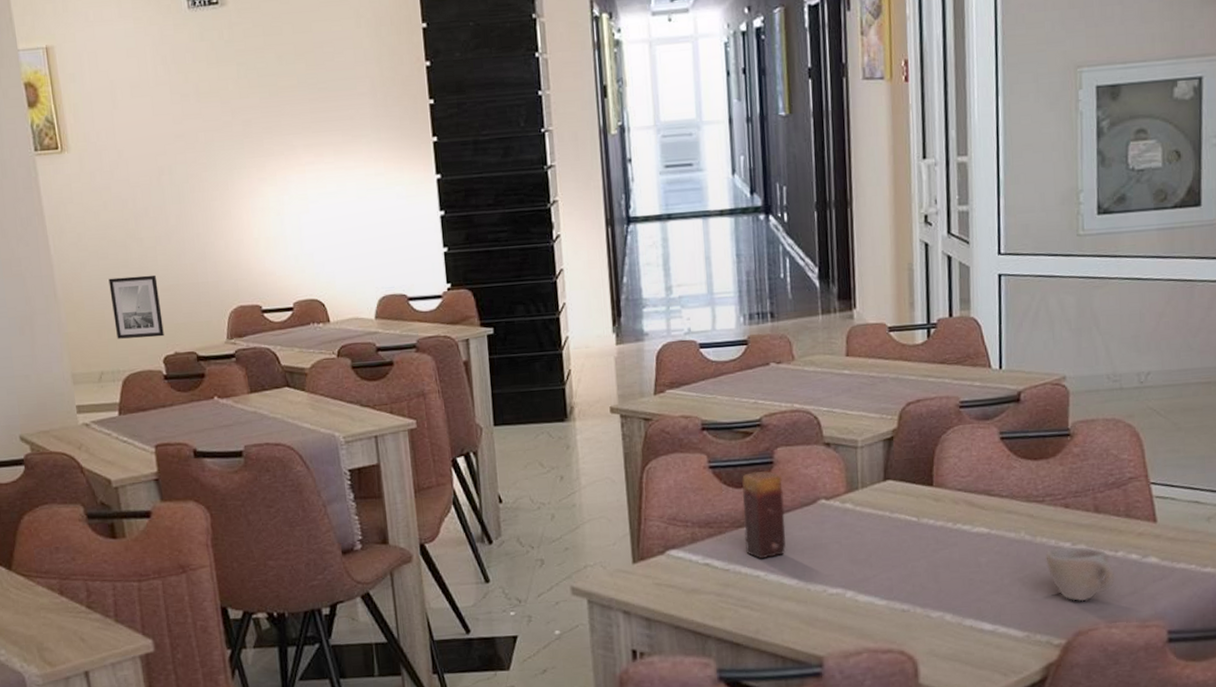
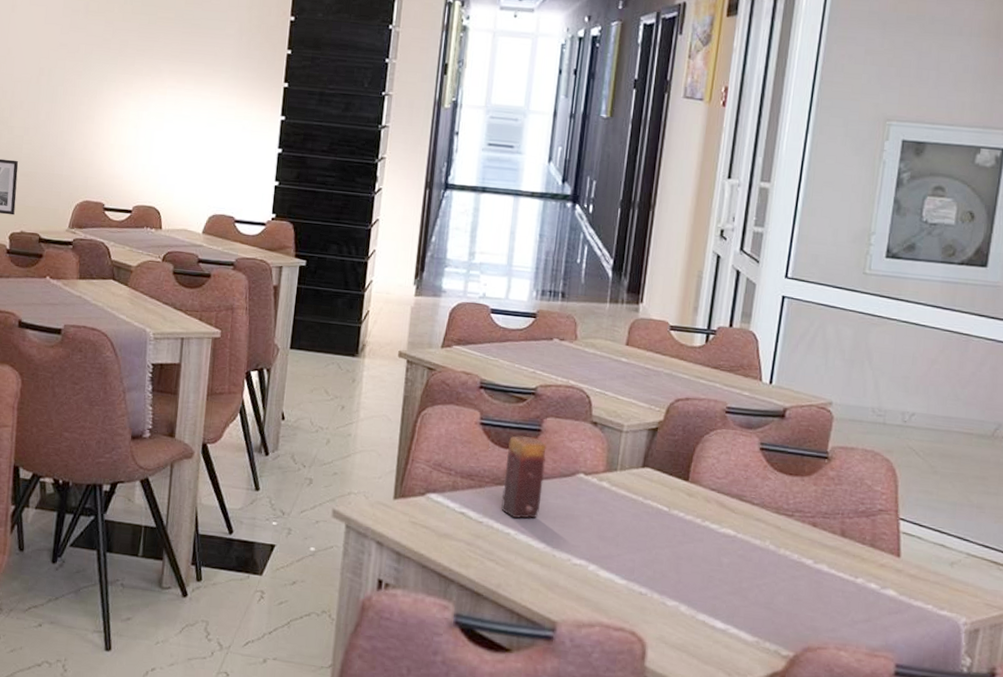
cup: present [1045,547,1116,602] -> none [786,563,852,620]

